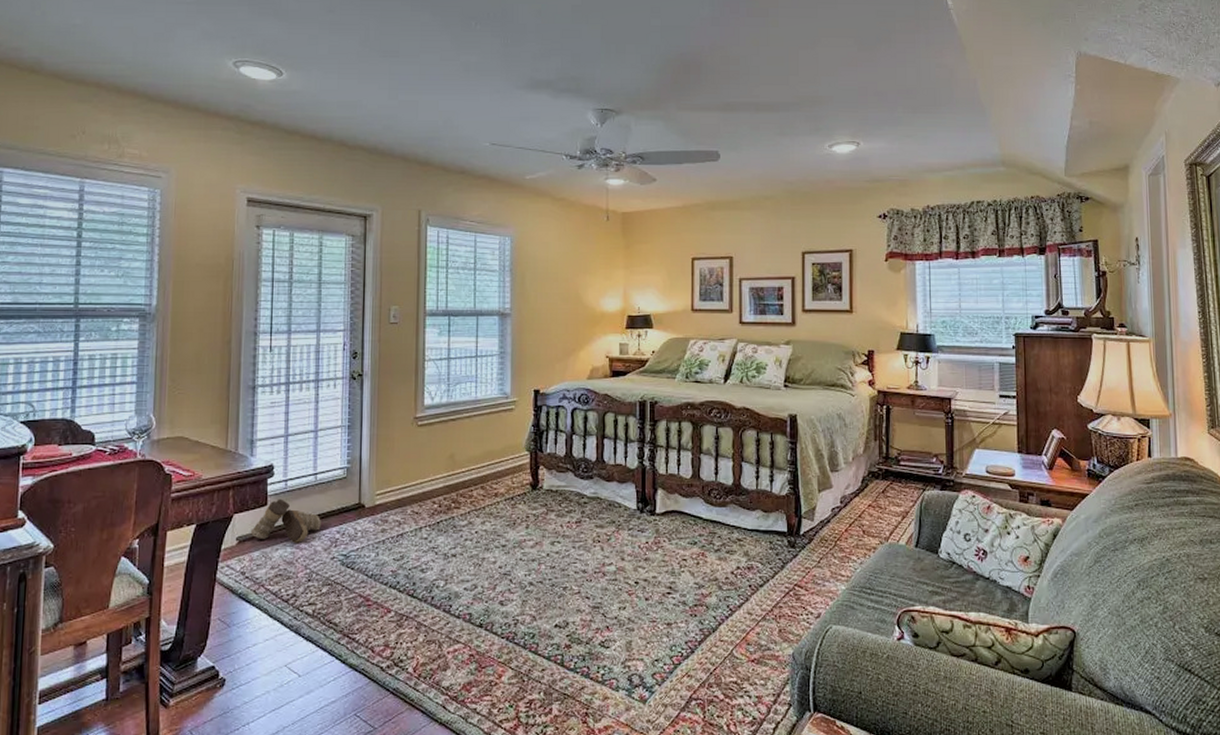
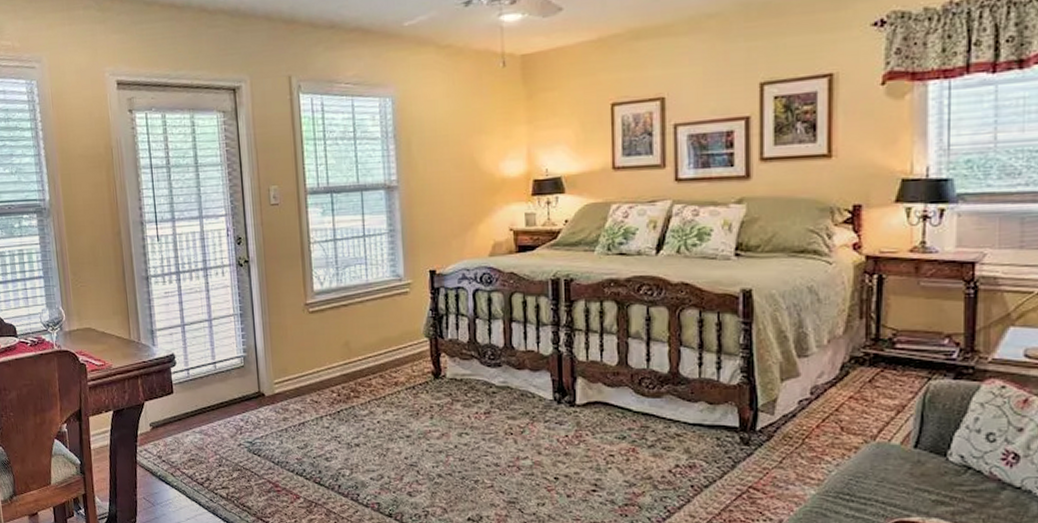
boots: present [250,499,321,543] -> none [161,387,225,430]

